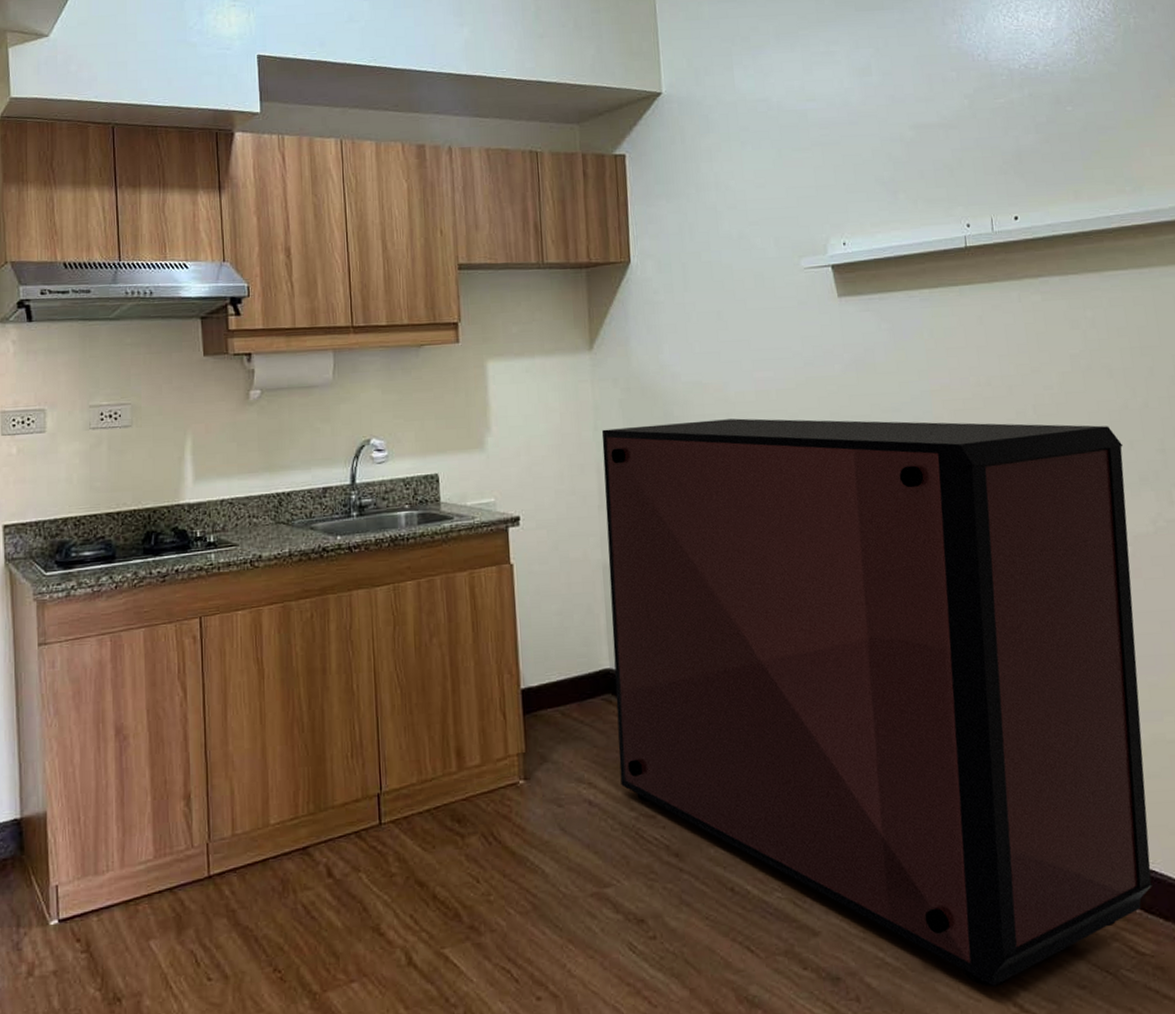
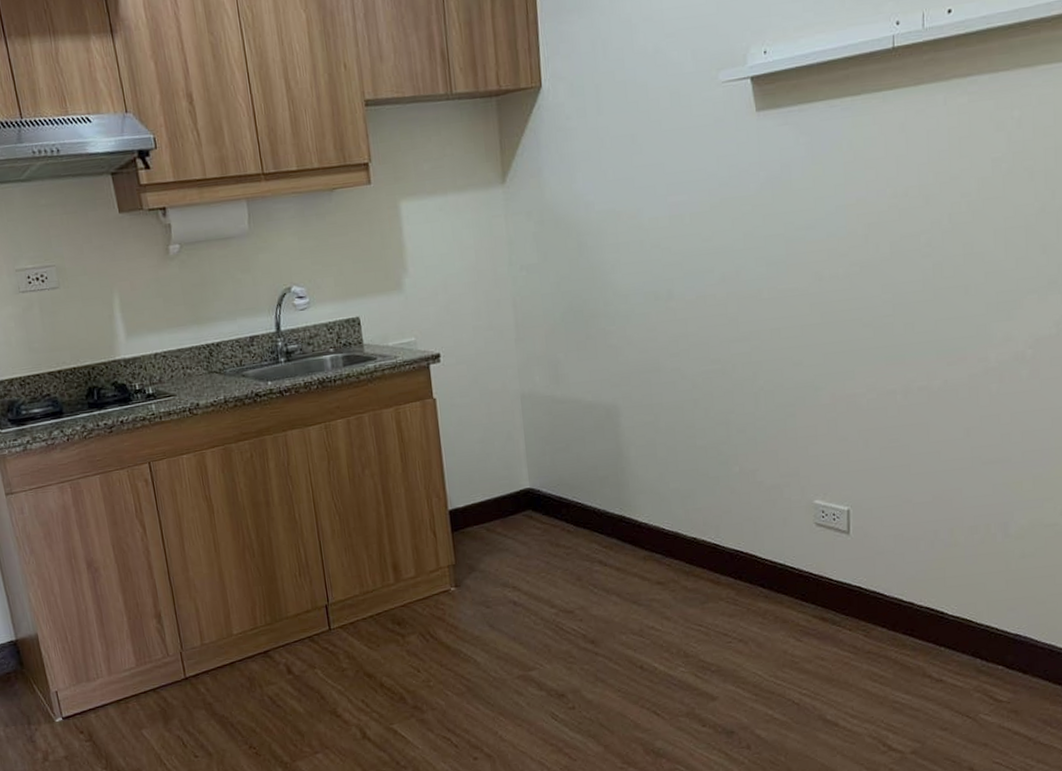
storage cabinet: present [601,418,1154,987] -> none [516,231,1036,732]

